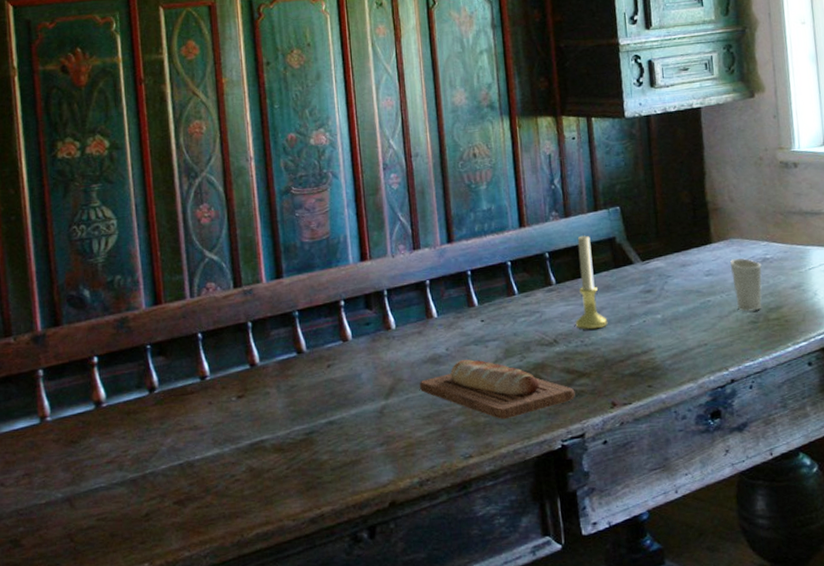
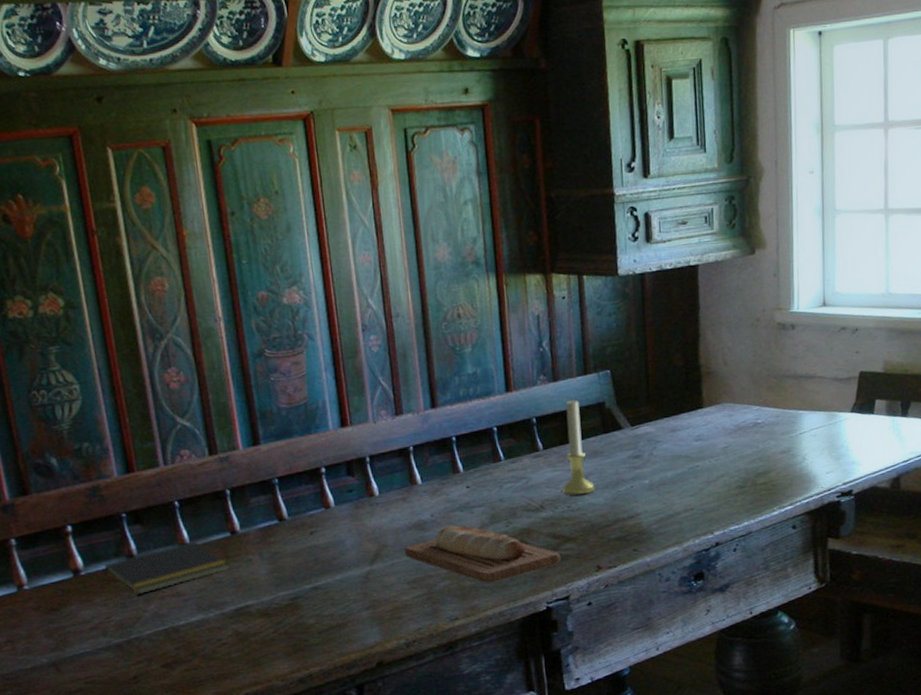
notepad: none [125,372,247,428] -> present [104,540,229,595]
cup: present [729,258,763,312] -> none [720,423,753,477]

